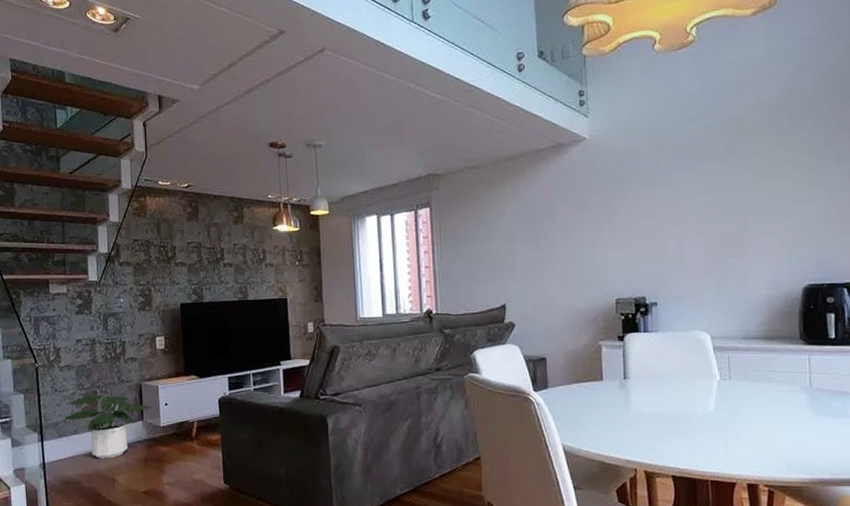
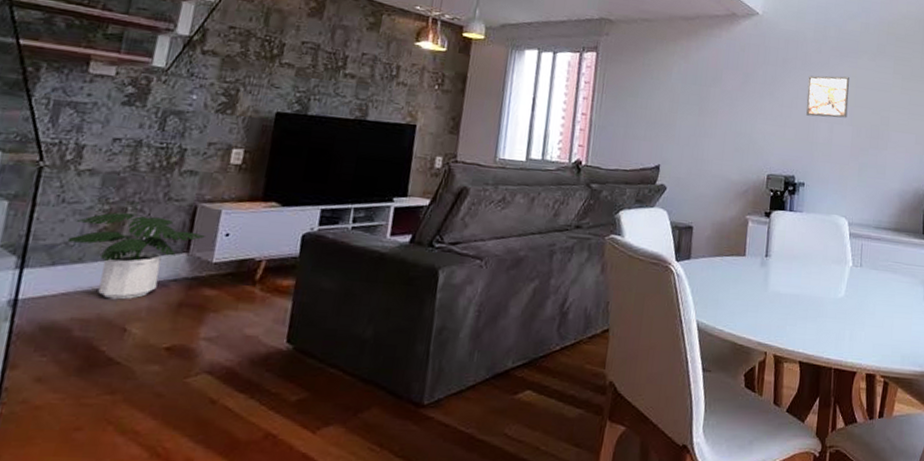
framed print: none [648,186,697,234] -> present [806,75,849,118]

